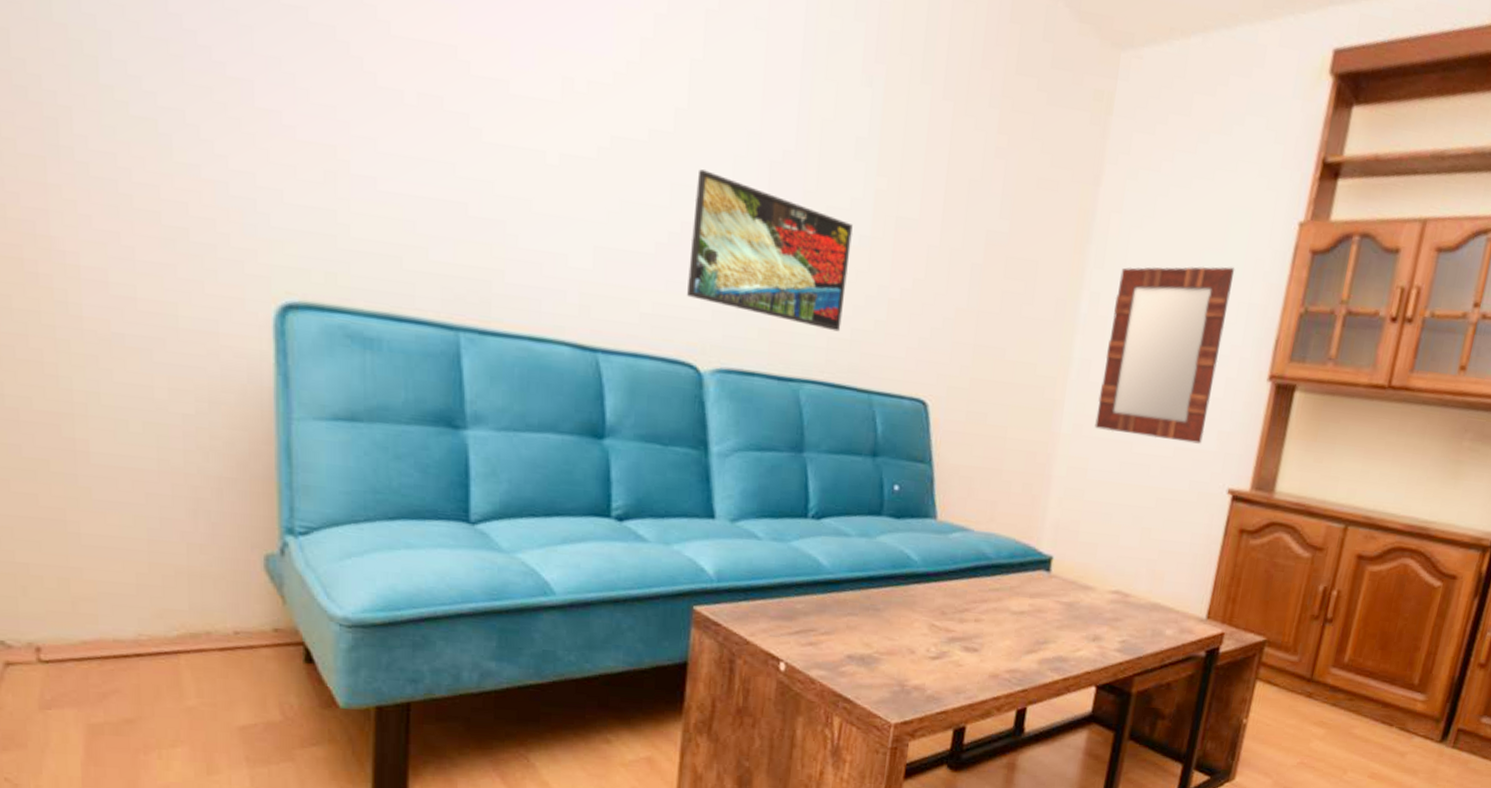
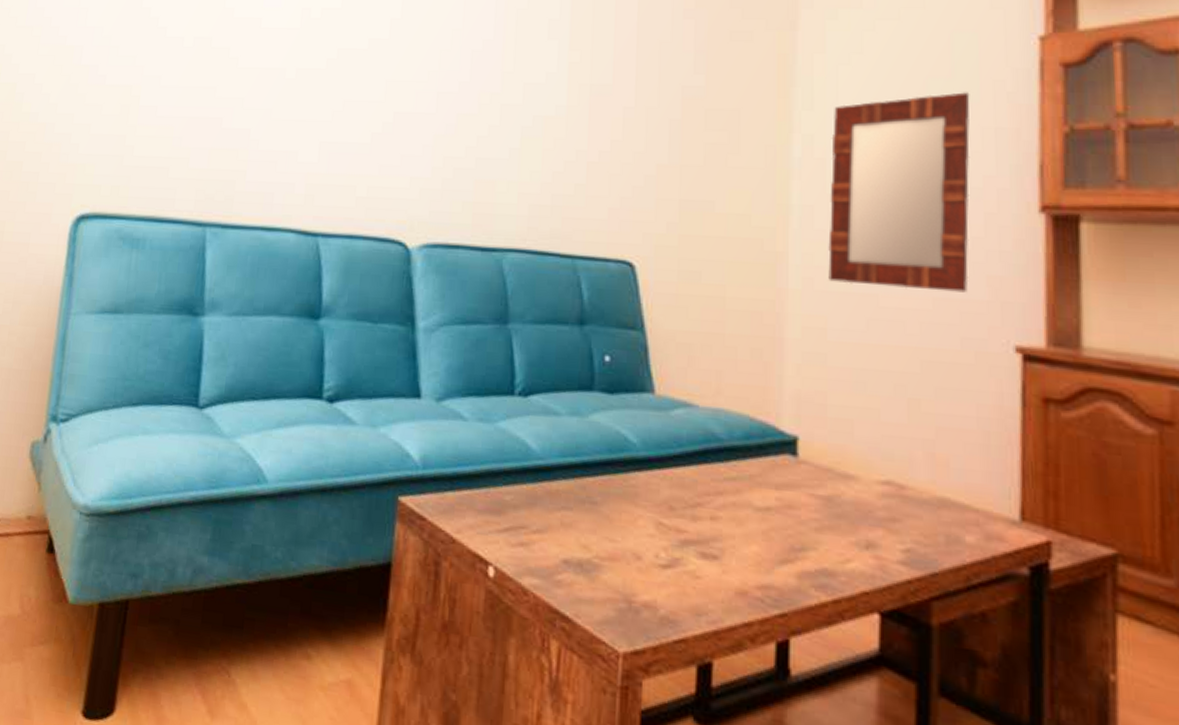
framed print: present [687,169,853,332] -> none [398,66,549,199]

